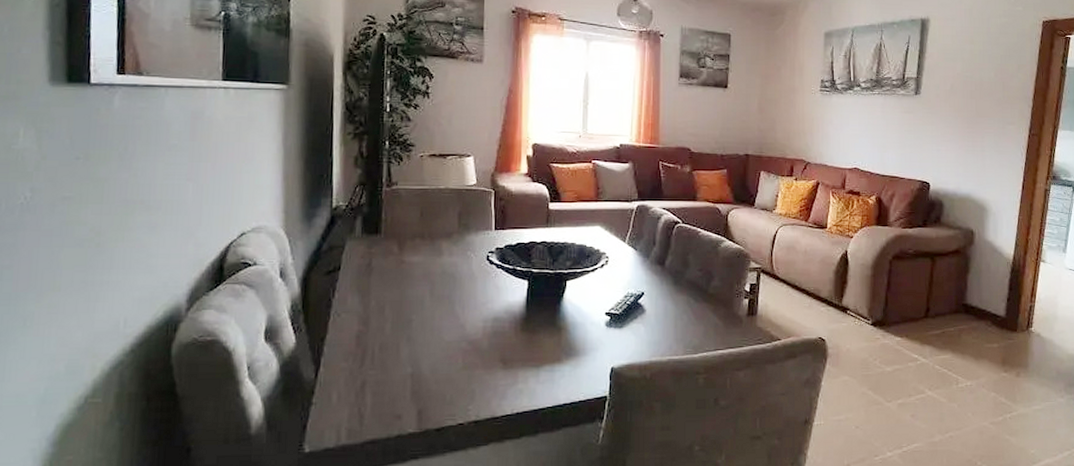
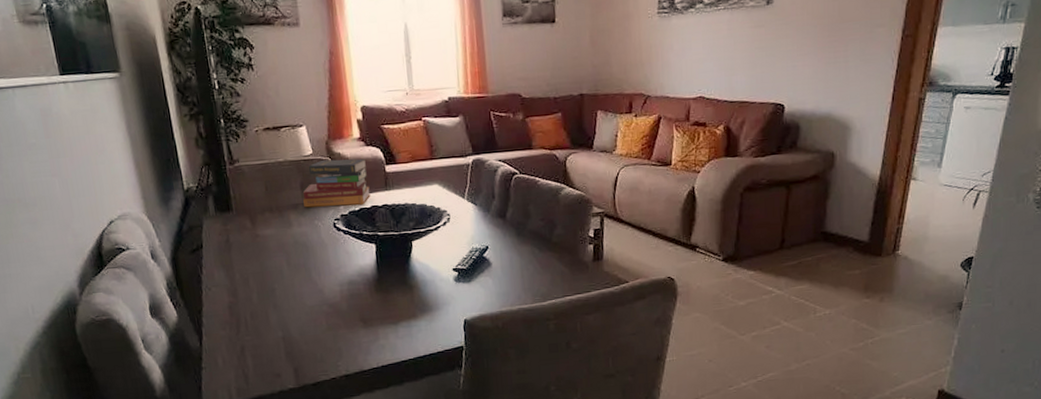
books: none [459,192,531,239] -> present [302,158,370,208]

